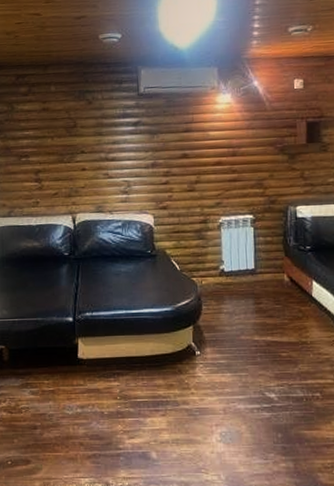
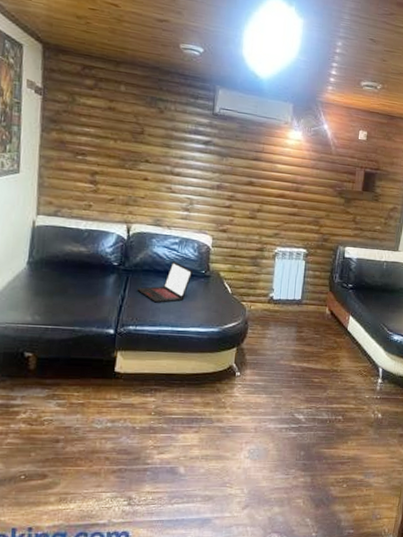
laptop: none [89,245,139,288] -> present [137,261,193,303]

